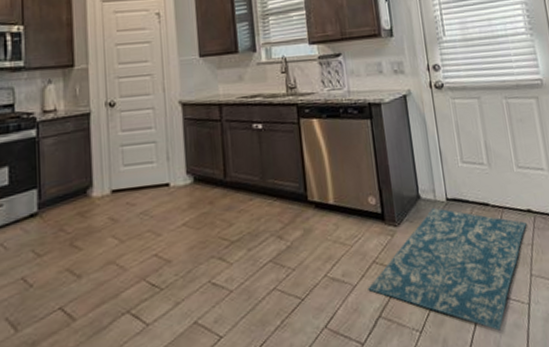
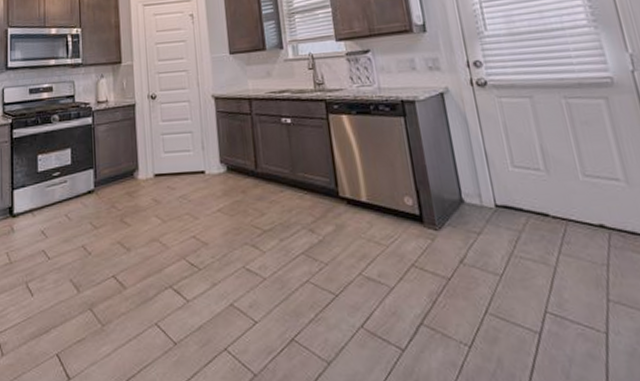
rug: present [368,207,527,331] -> none [407,213,599,359]

